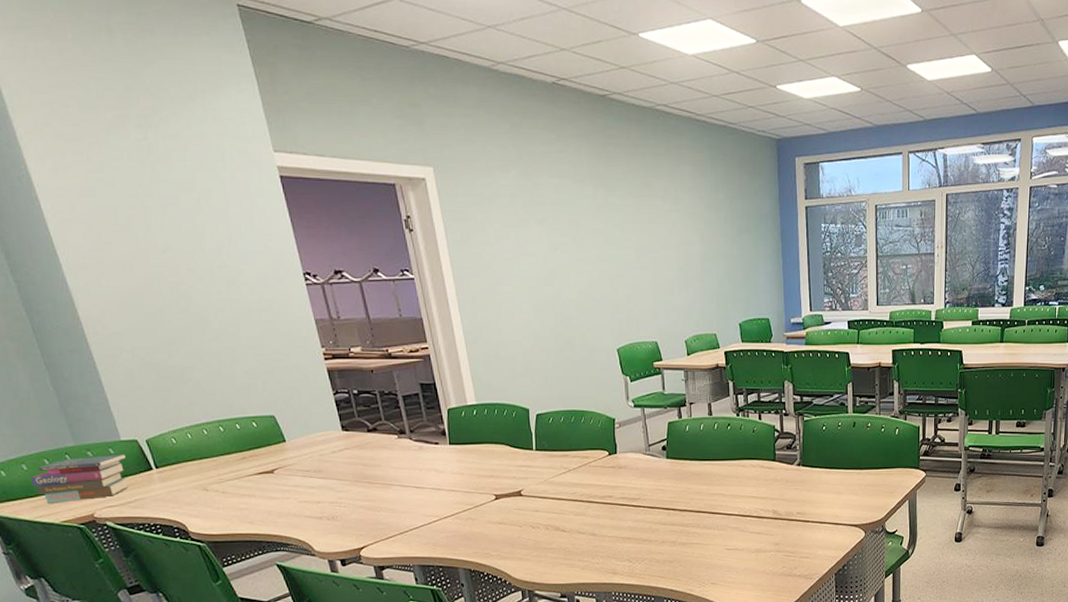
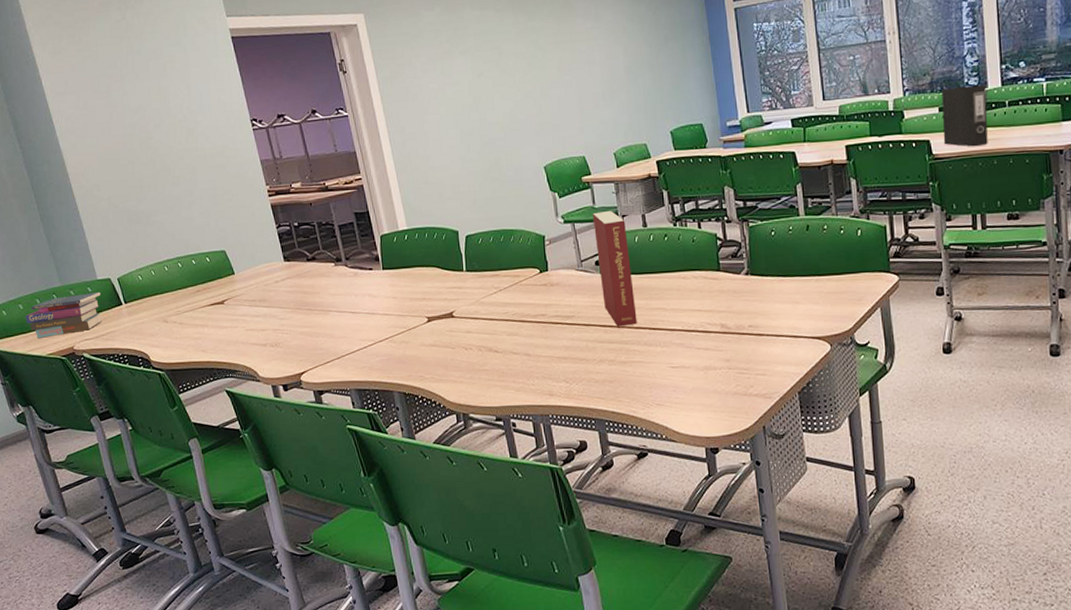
book: none [661,397,698,510] -> present [592,210,637,327]
binder: none [973,303,1011,360] -> present [941,84,988,147]

